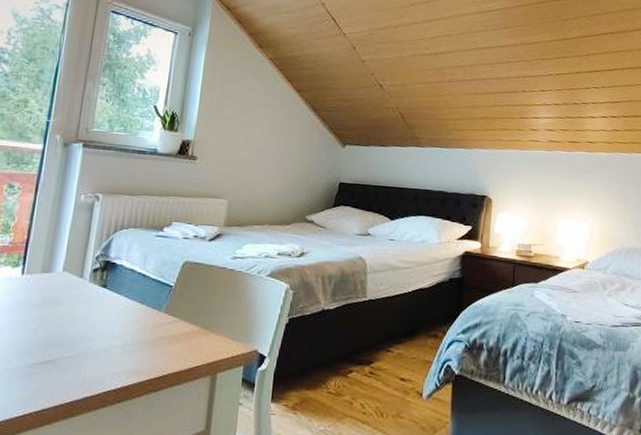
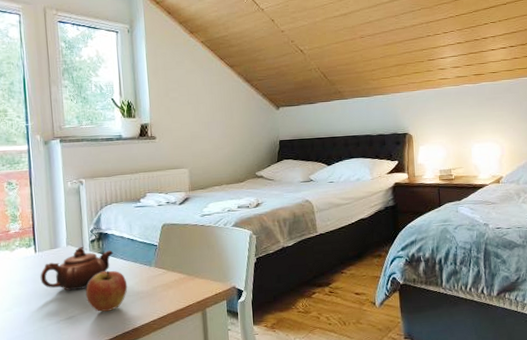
teapot: none [20,275,118,329] -> present [40,247,114,291]
fruit: none [72,308,127,362] -> present [85,270,128,312]

